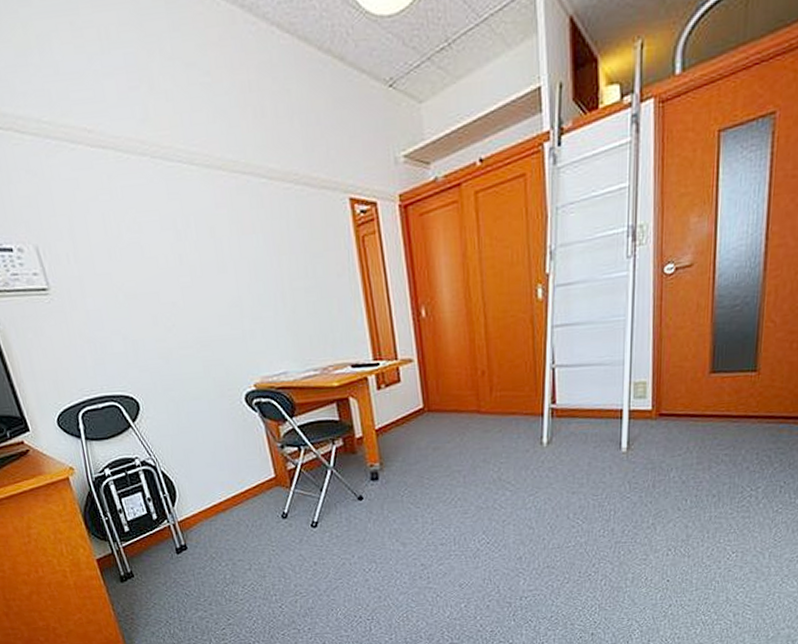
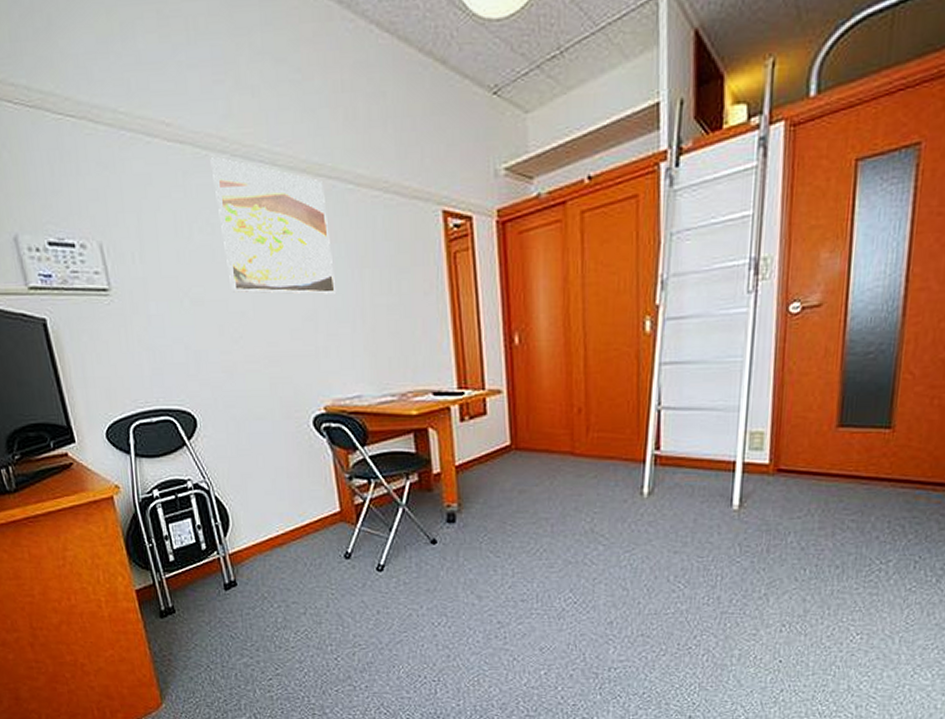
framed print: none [132,160,257,285] -> present [210,157,335,295]

